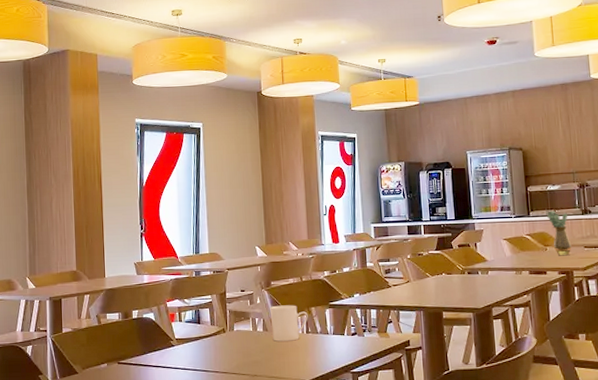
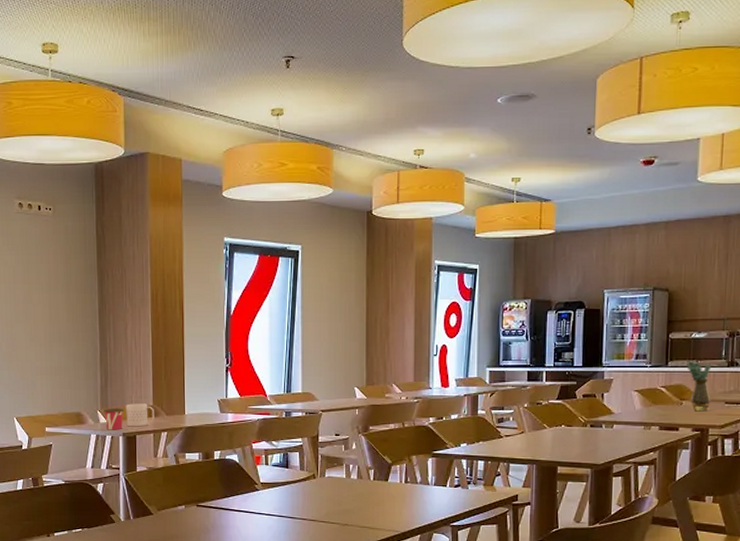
cup: none [32,274,51,295] -> present [103,408,125,430]
mug: none [52,269,78,291] -> present [126,403,154,427]
mug: present [270,305,308,342] -> none [366,452,408,491]

